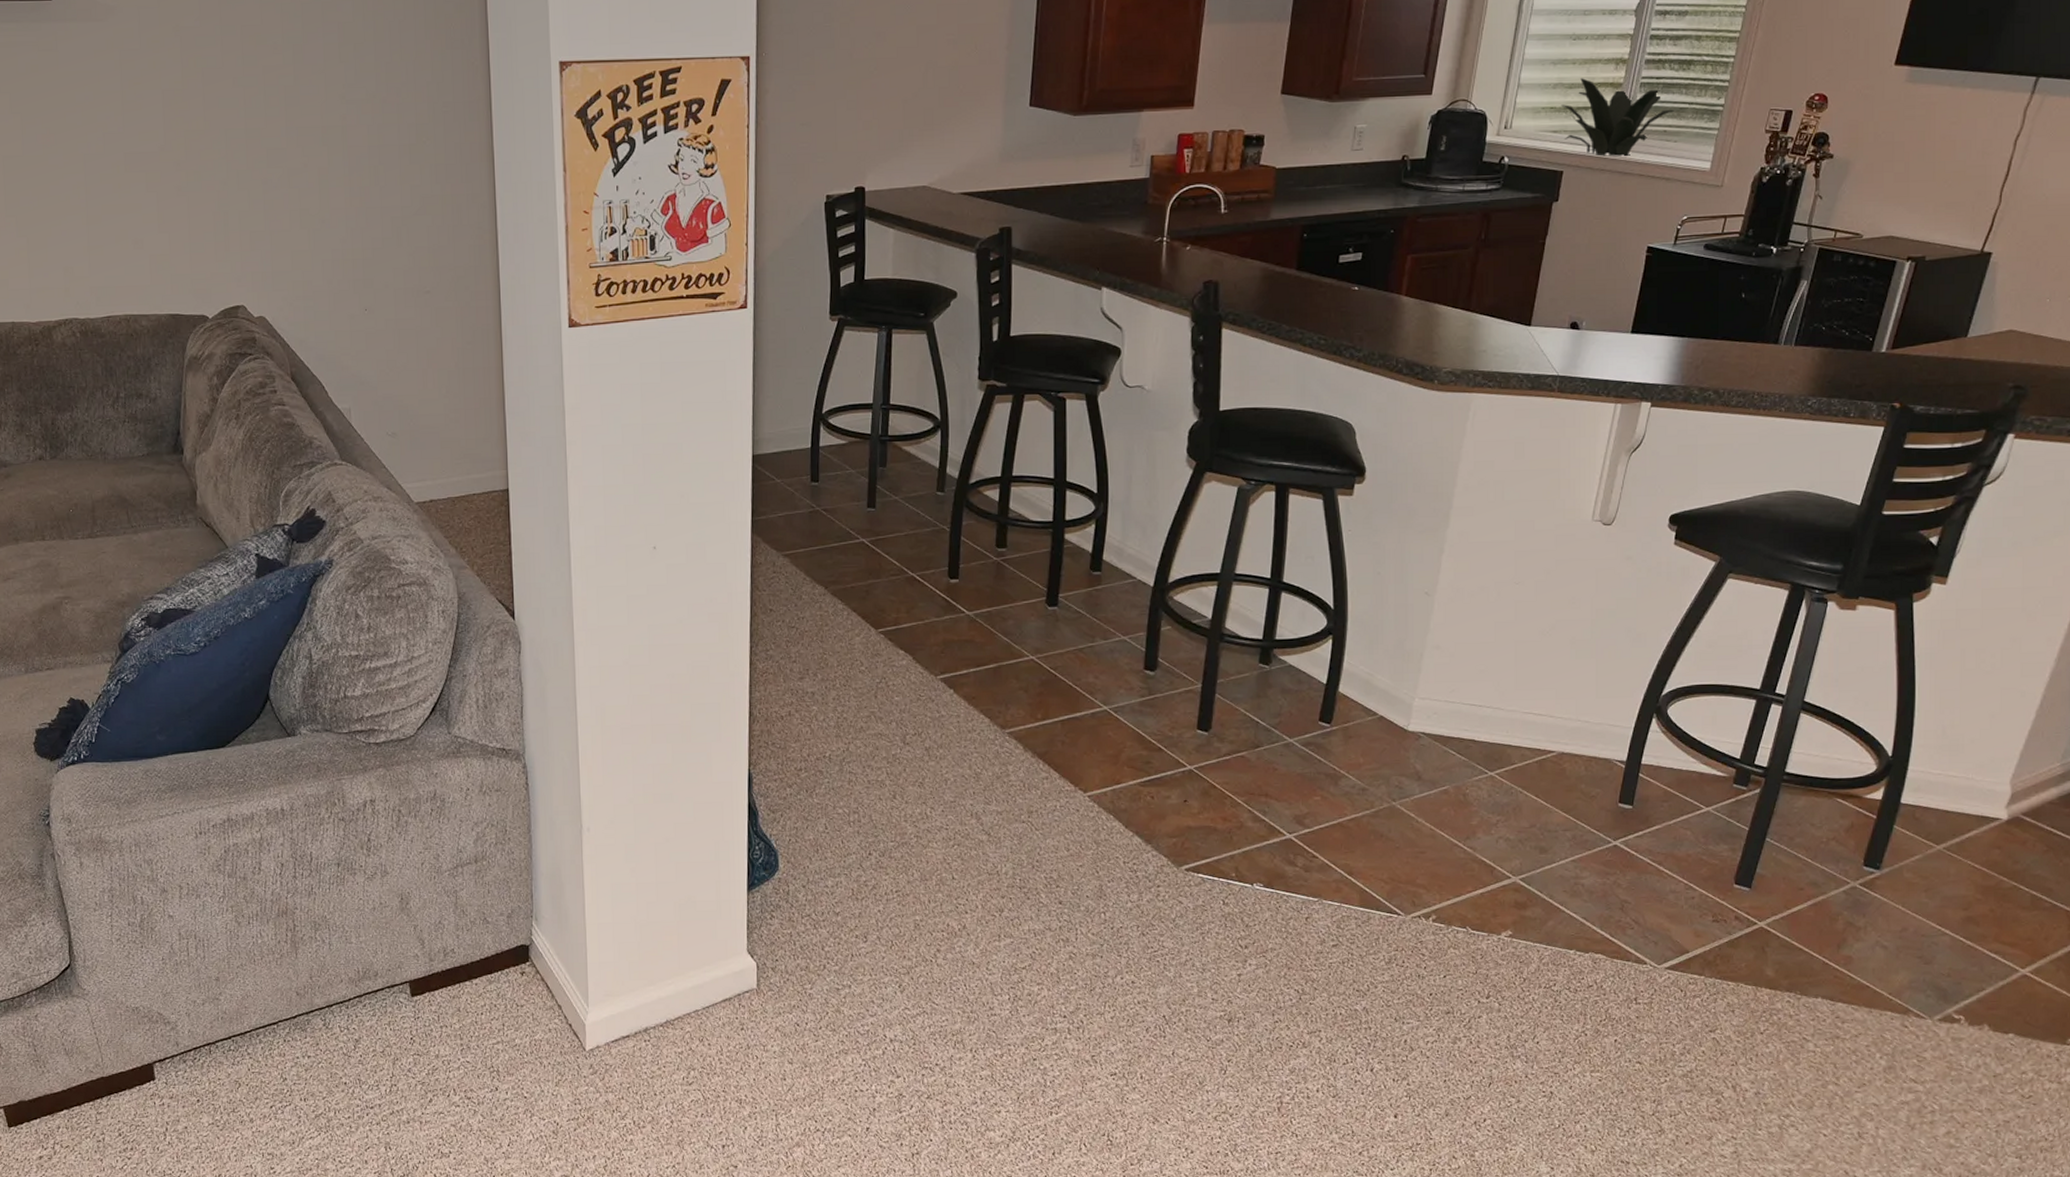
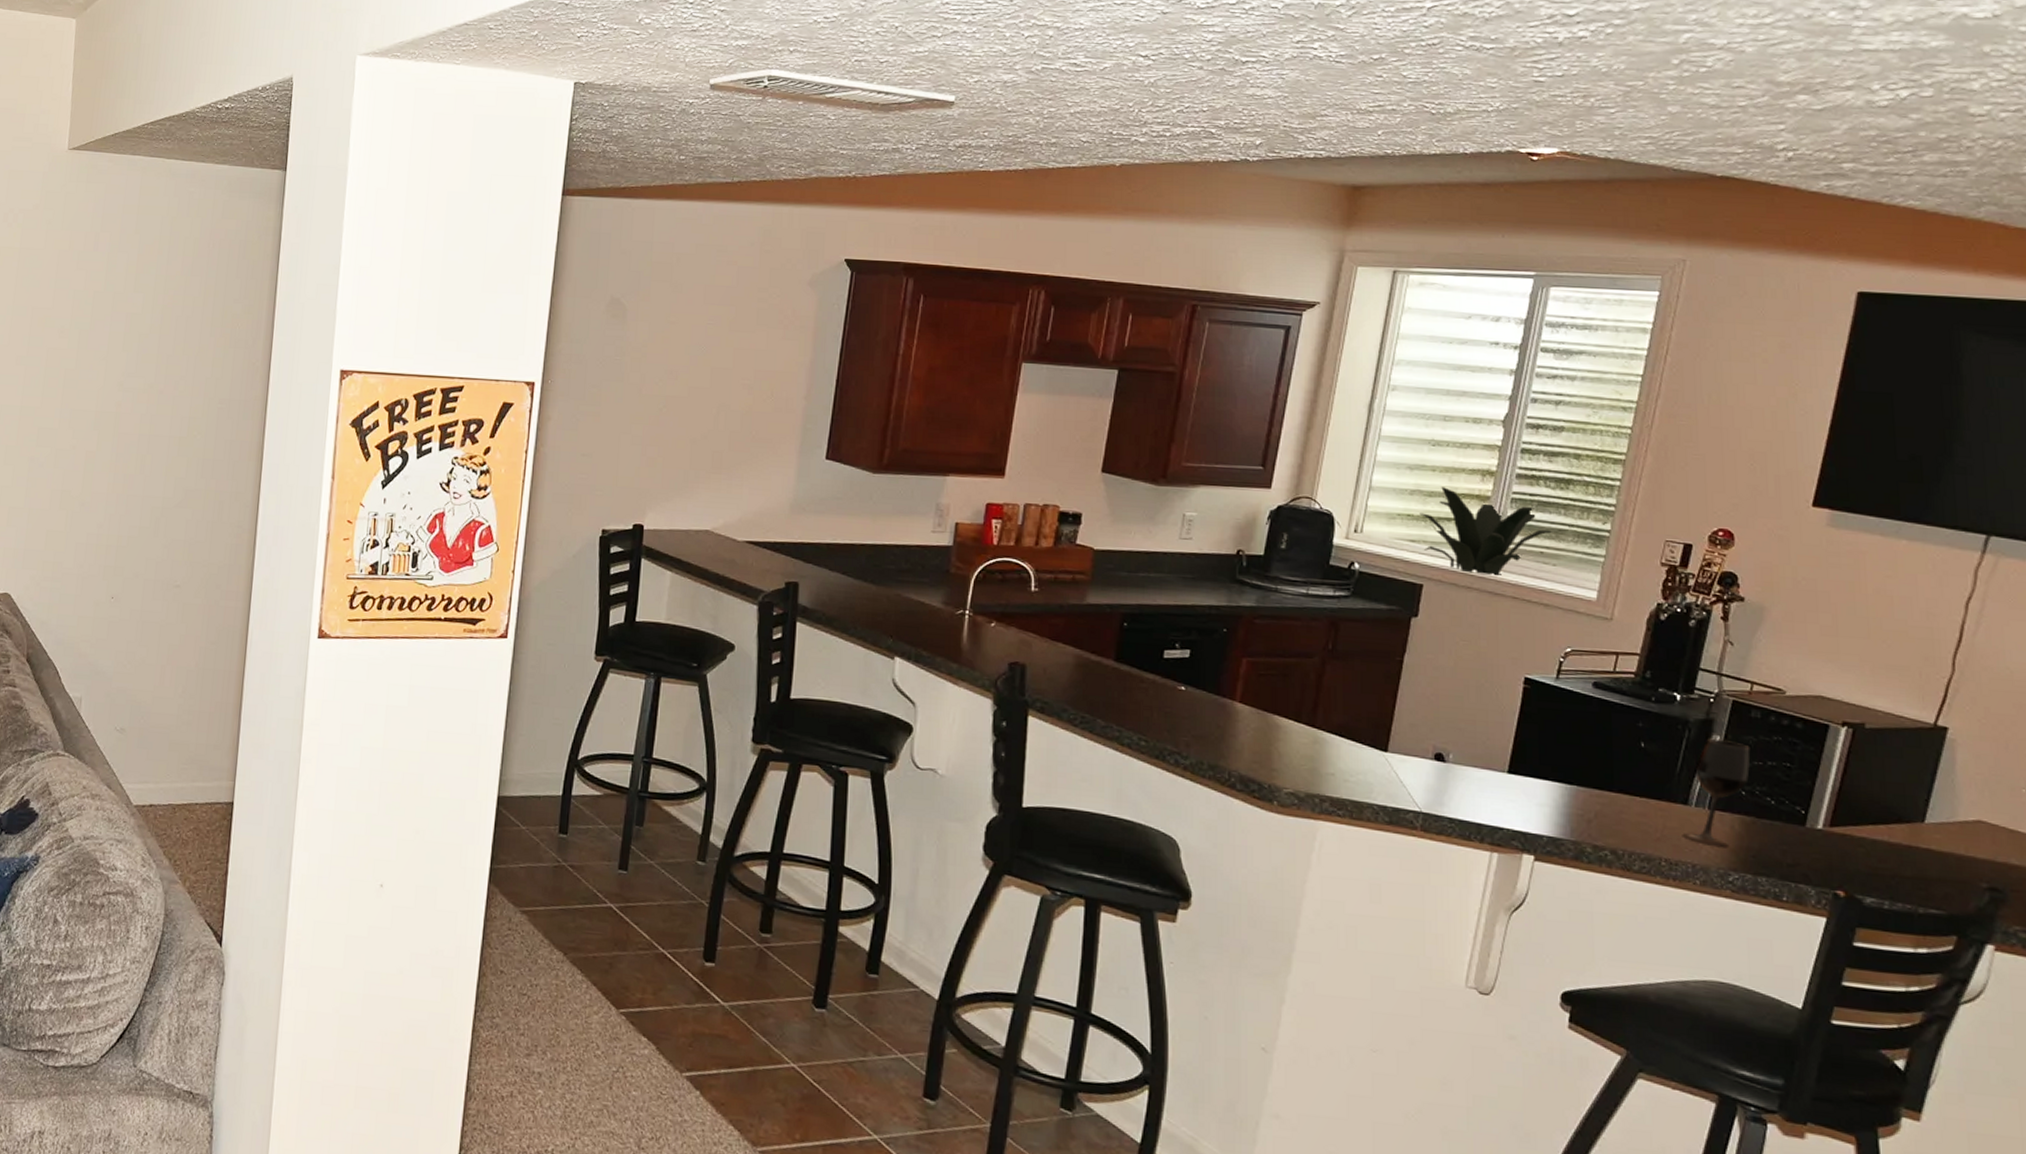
wine glass: none [1772,283,1831,378] -> present [1682,738,1751,849]

